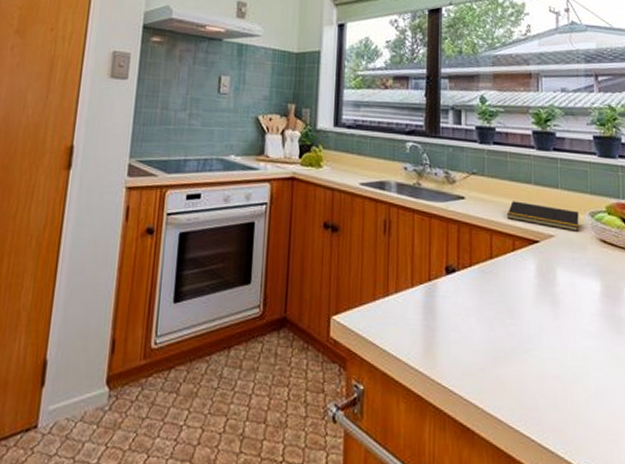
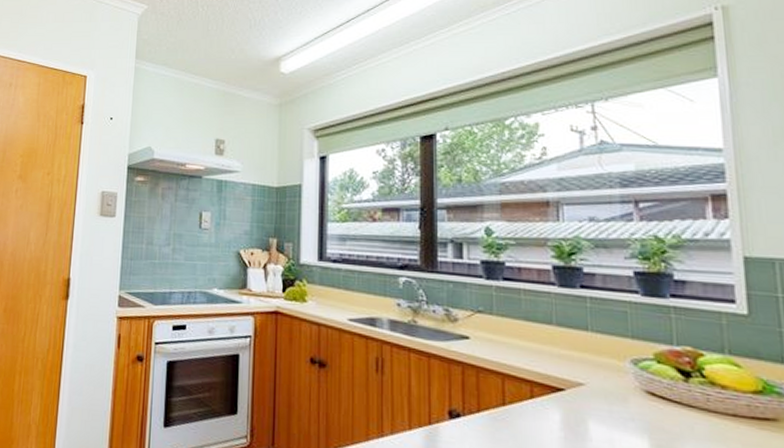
notepad: present [506,201,579,231] -> none [521,343,618,381]

